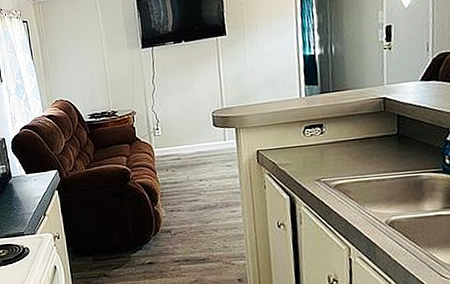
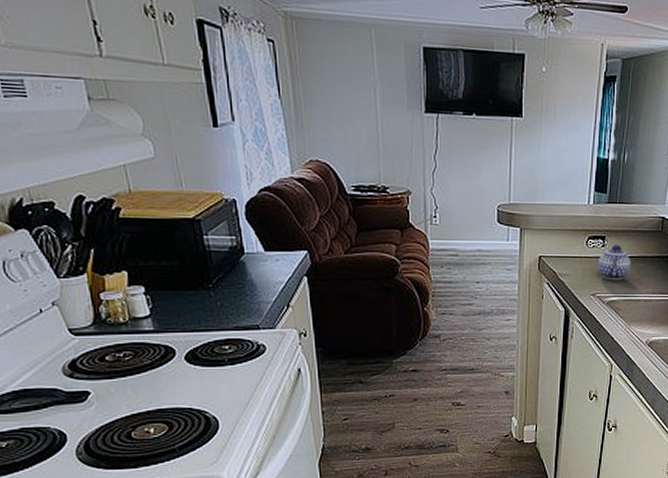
teapot: none [319,130,356,165] -> present [598,245,631,281]

